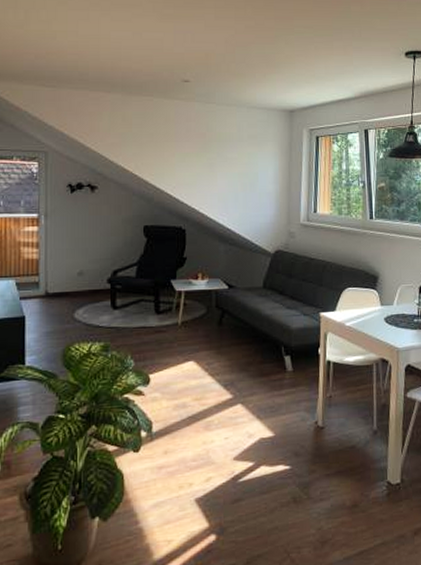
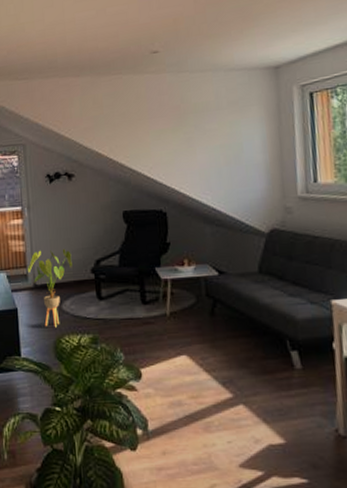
house plant: none [40,257,88,336] -> present [28,248,72,328]

